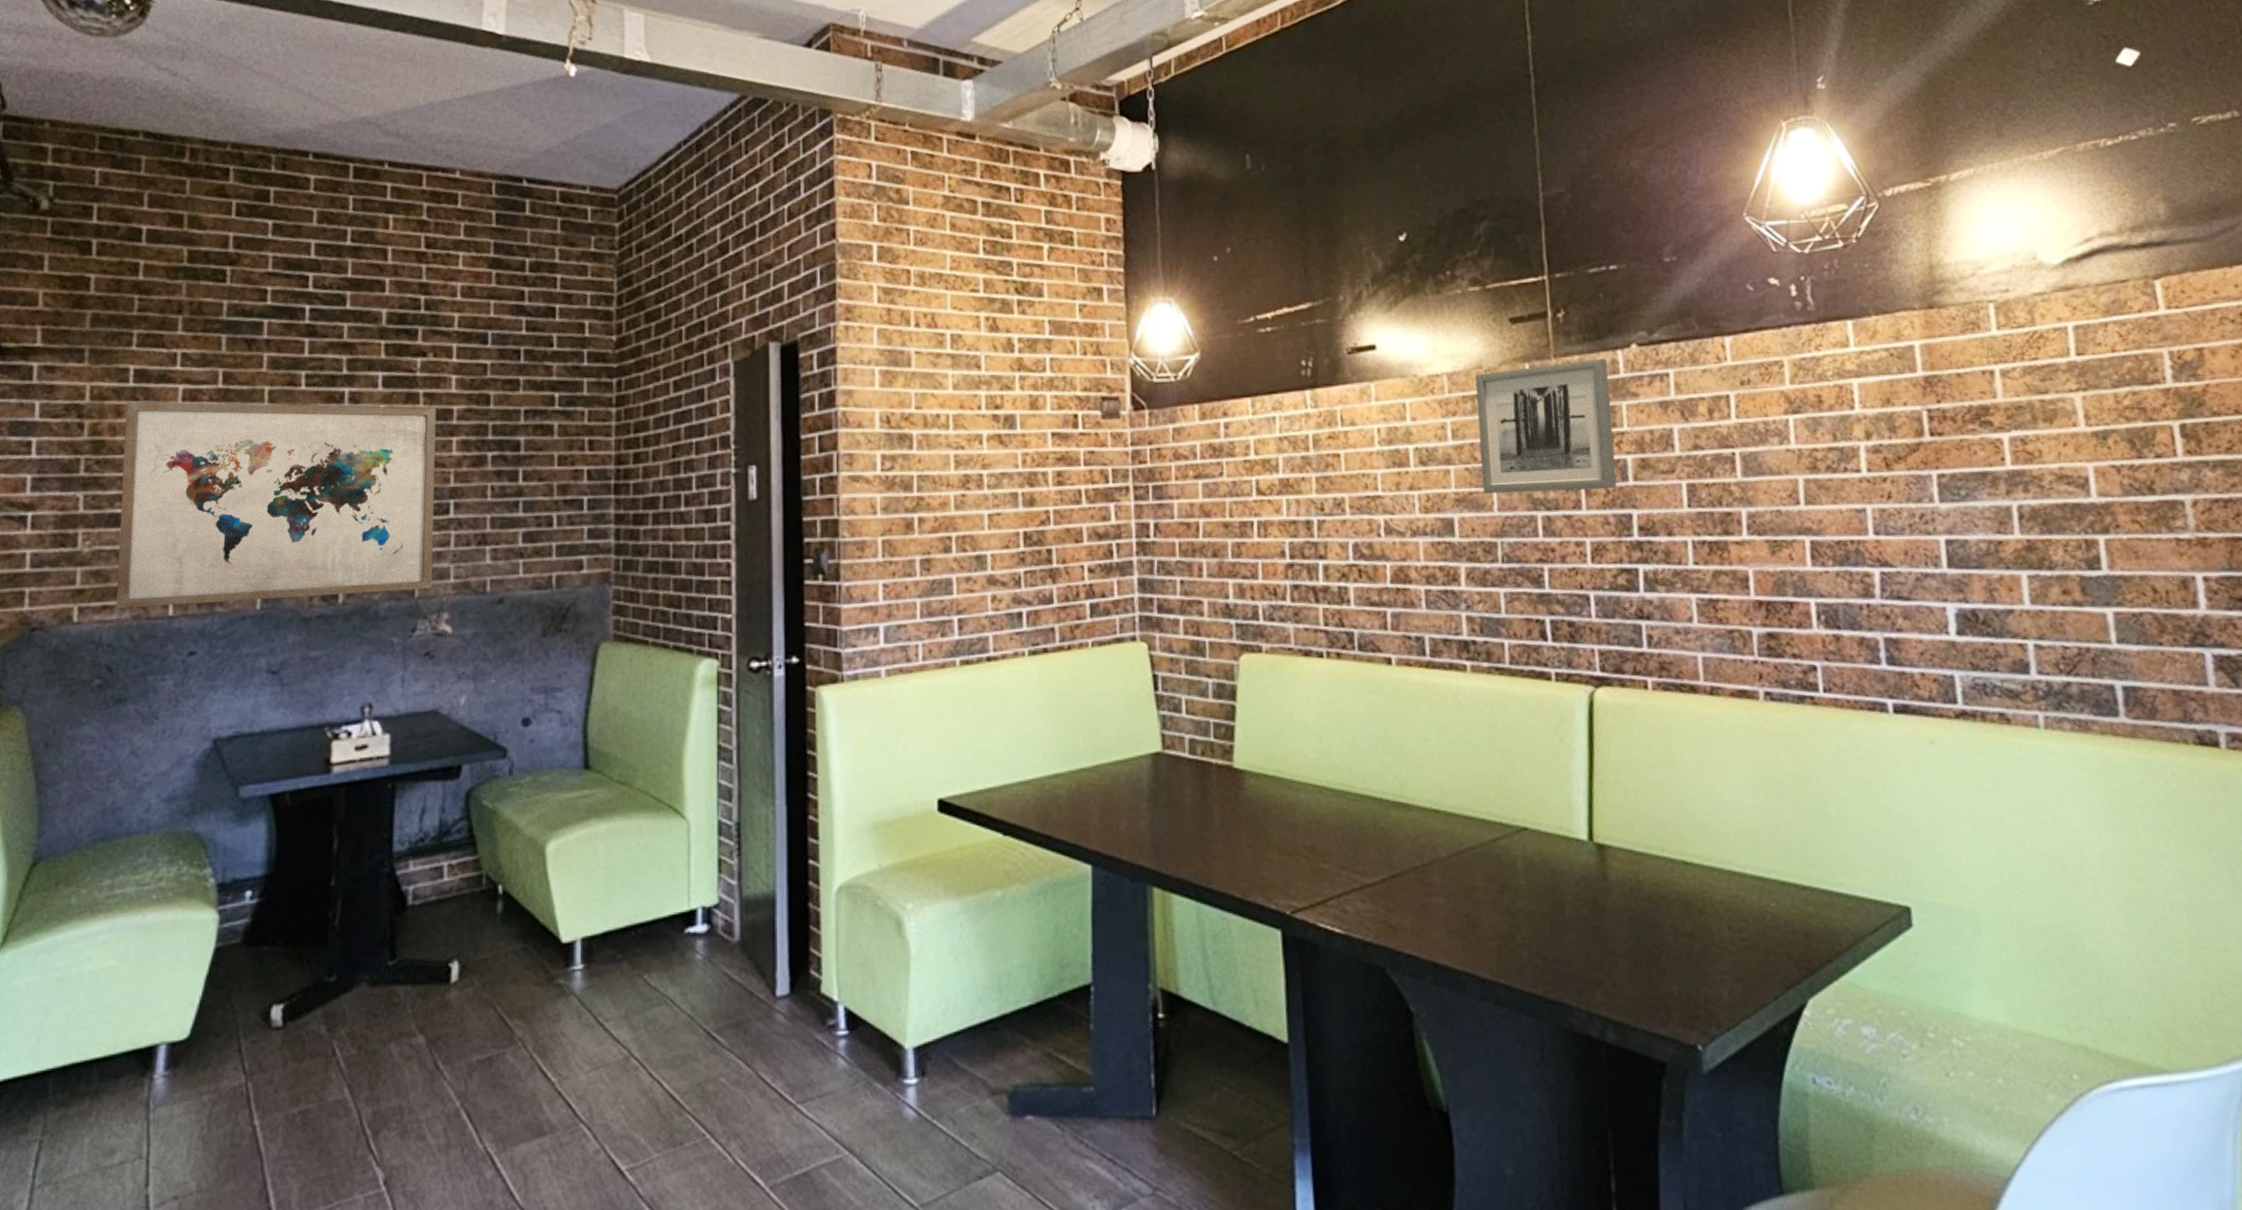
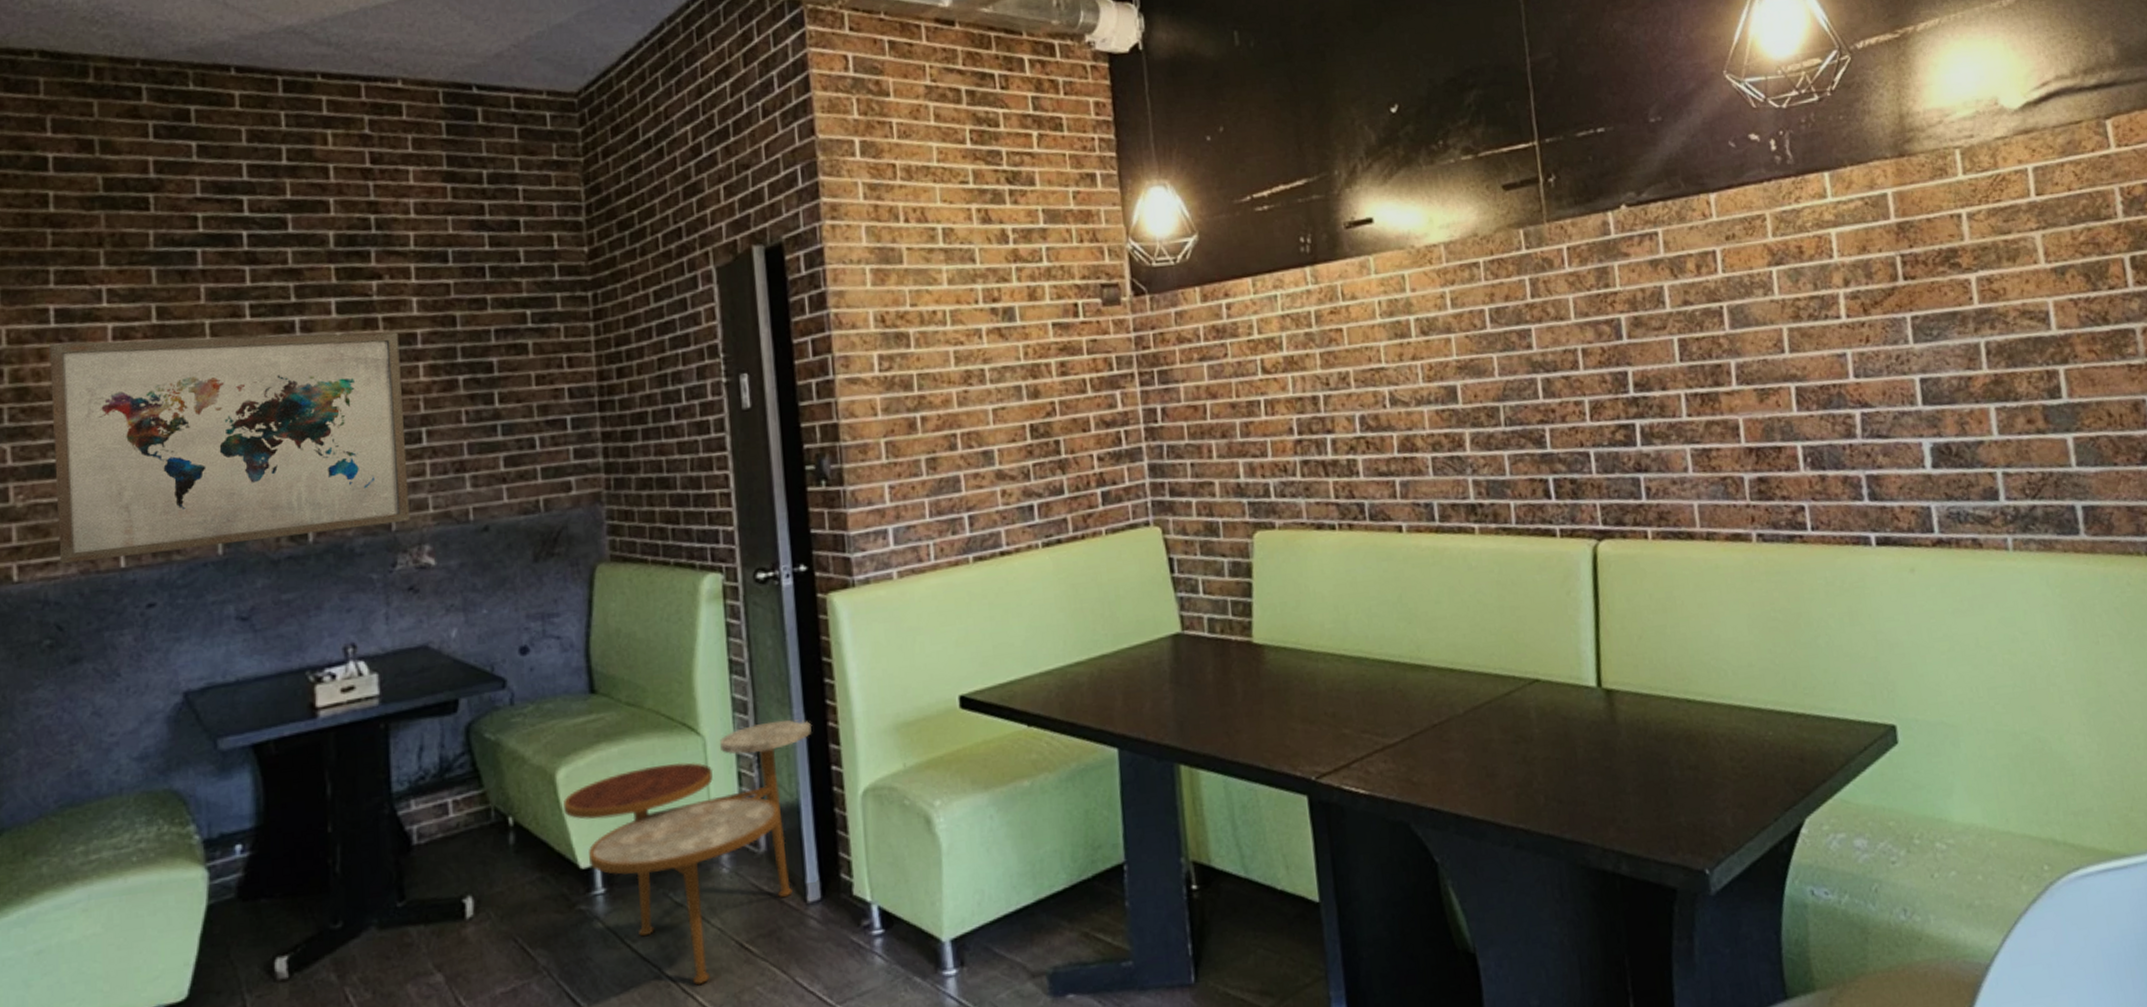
side table: none [551,809,793,1071] -> present [564,719,812,986]
wall art: present [1475,358,1617,495] -> none [1471,220,1612,360]

